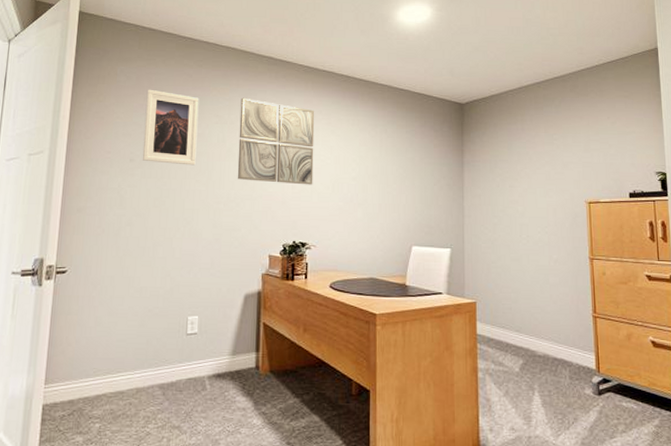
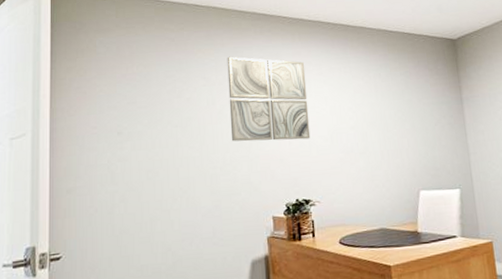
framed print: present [142,89,199,166] -> none [129,58,187,133]

